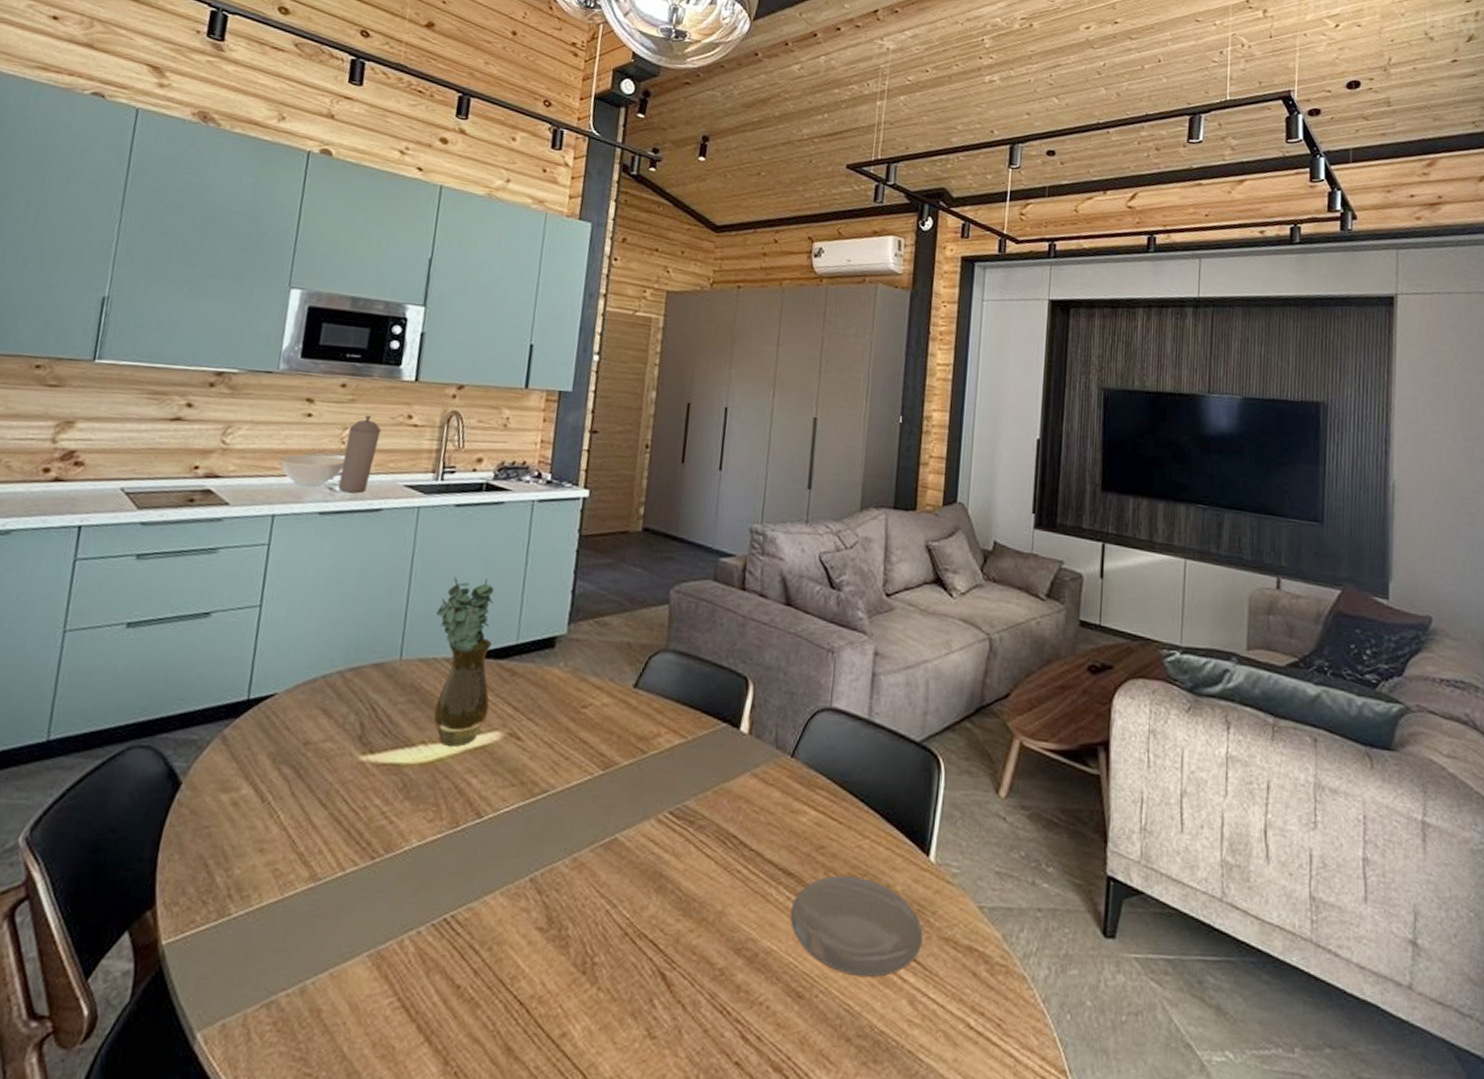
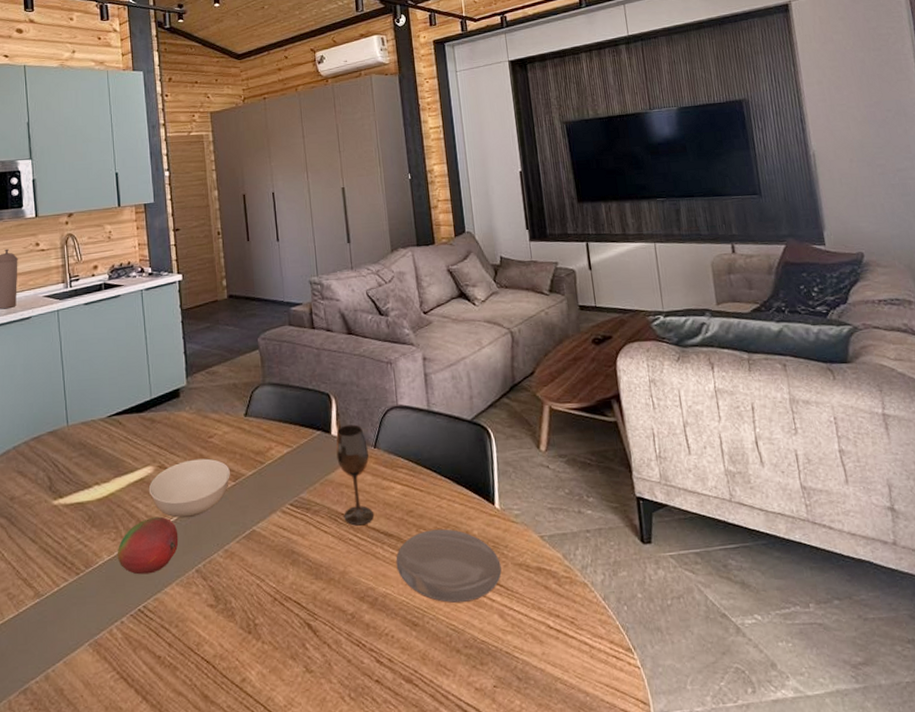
fruit: none [429,799,517,874] -> present [117,516,179,575]
vase: present [433,577,494,747] -> none [87,354,140,483]
bowl: none [489,732,601,809] -> present [148,458,230,518]
wine glass: none [735,721,783,855] -> present [336,424,375,526]

